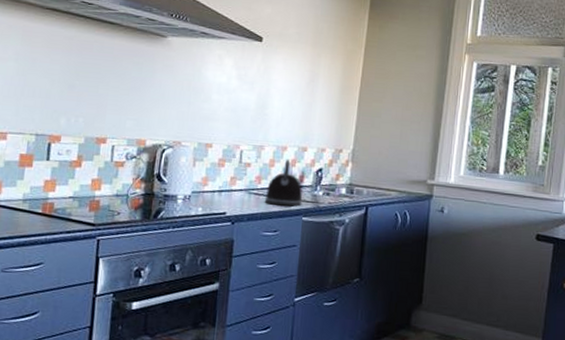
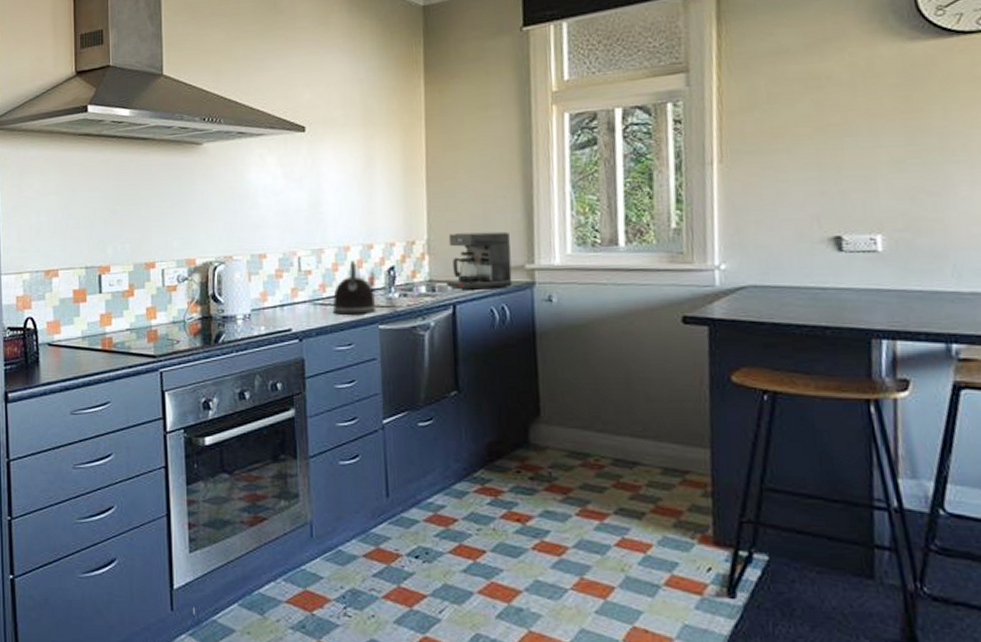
coffee maker: none [363,147,419,197] -> present [446,231,513,290]

